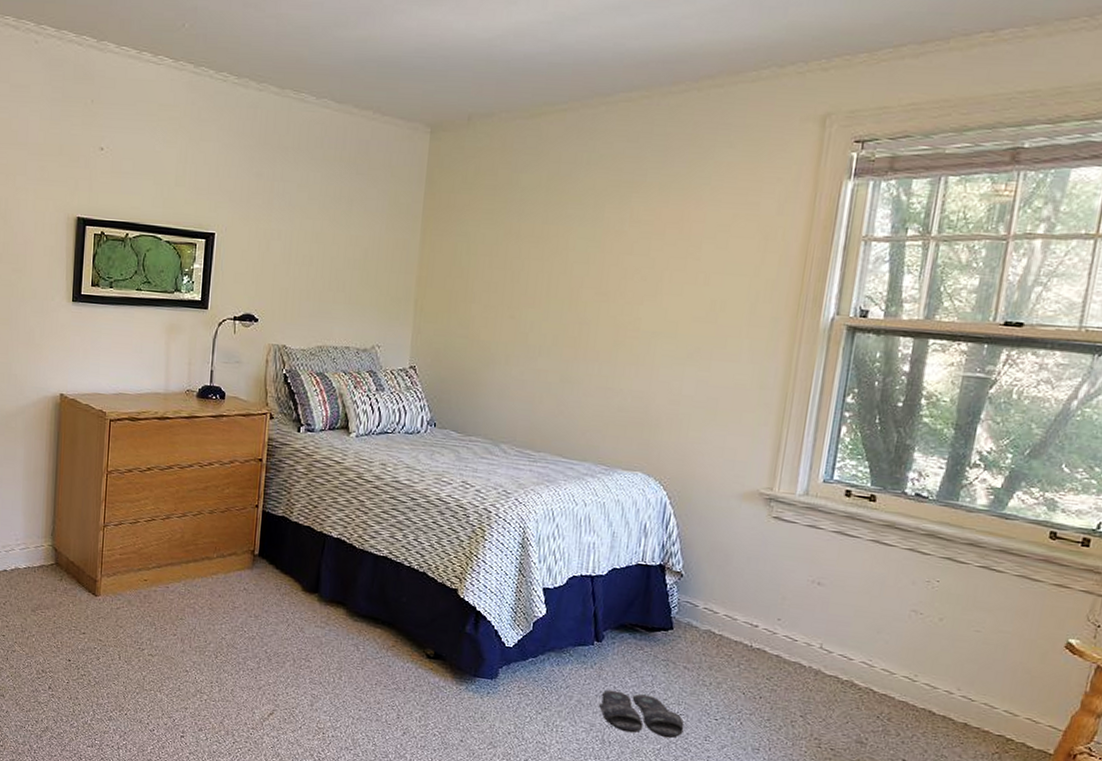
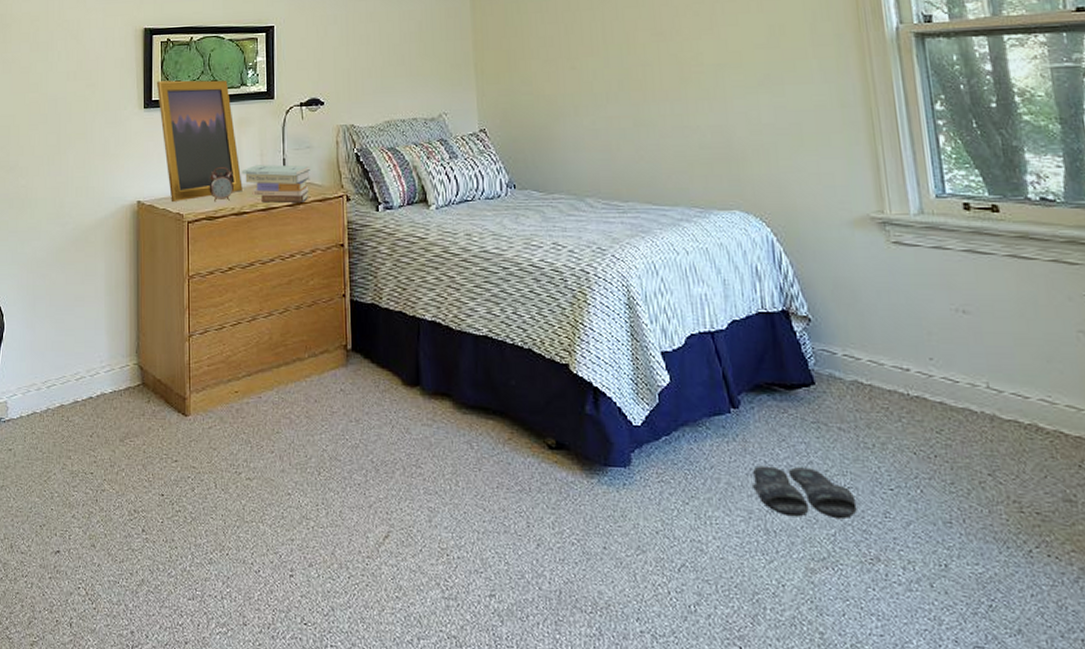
picture frame: none [86,275,168,400] -> present [156,79,243,203]
alarm clock: none [133,370,159,404] -> present [209,167,234,202]
books: none [167,373,237,415] -> present [241,164,310,203]

